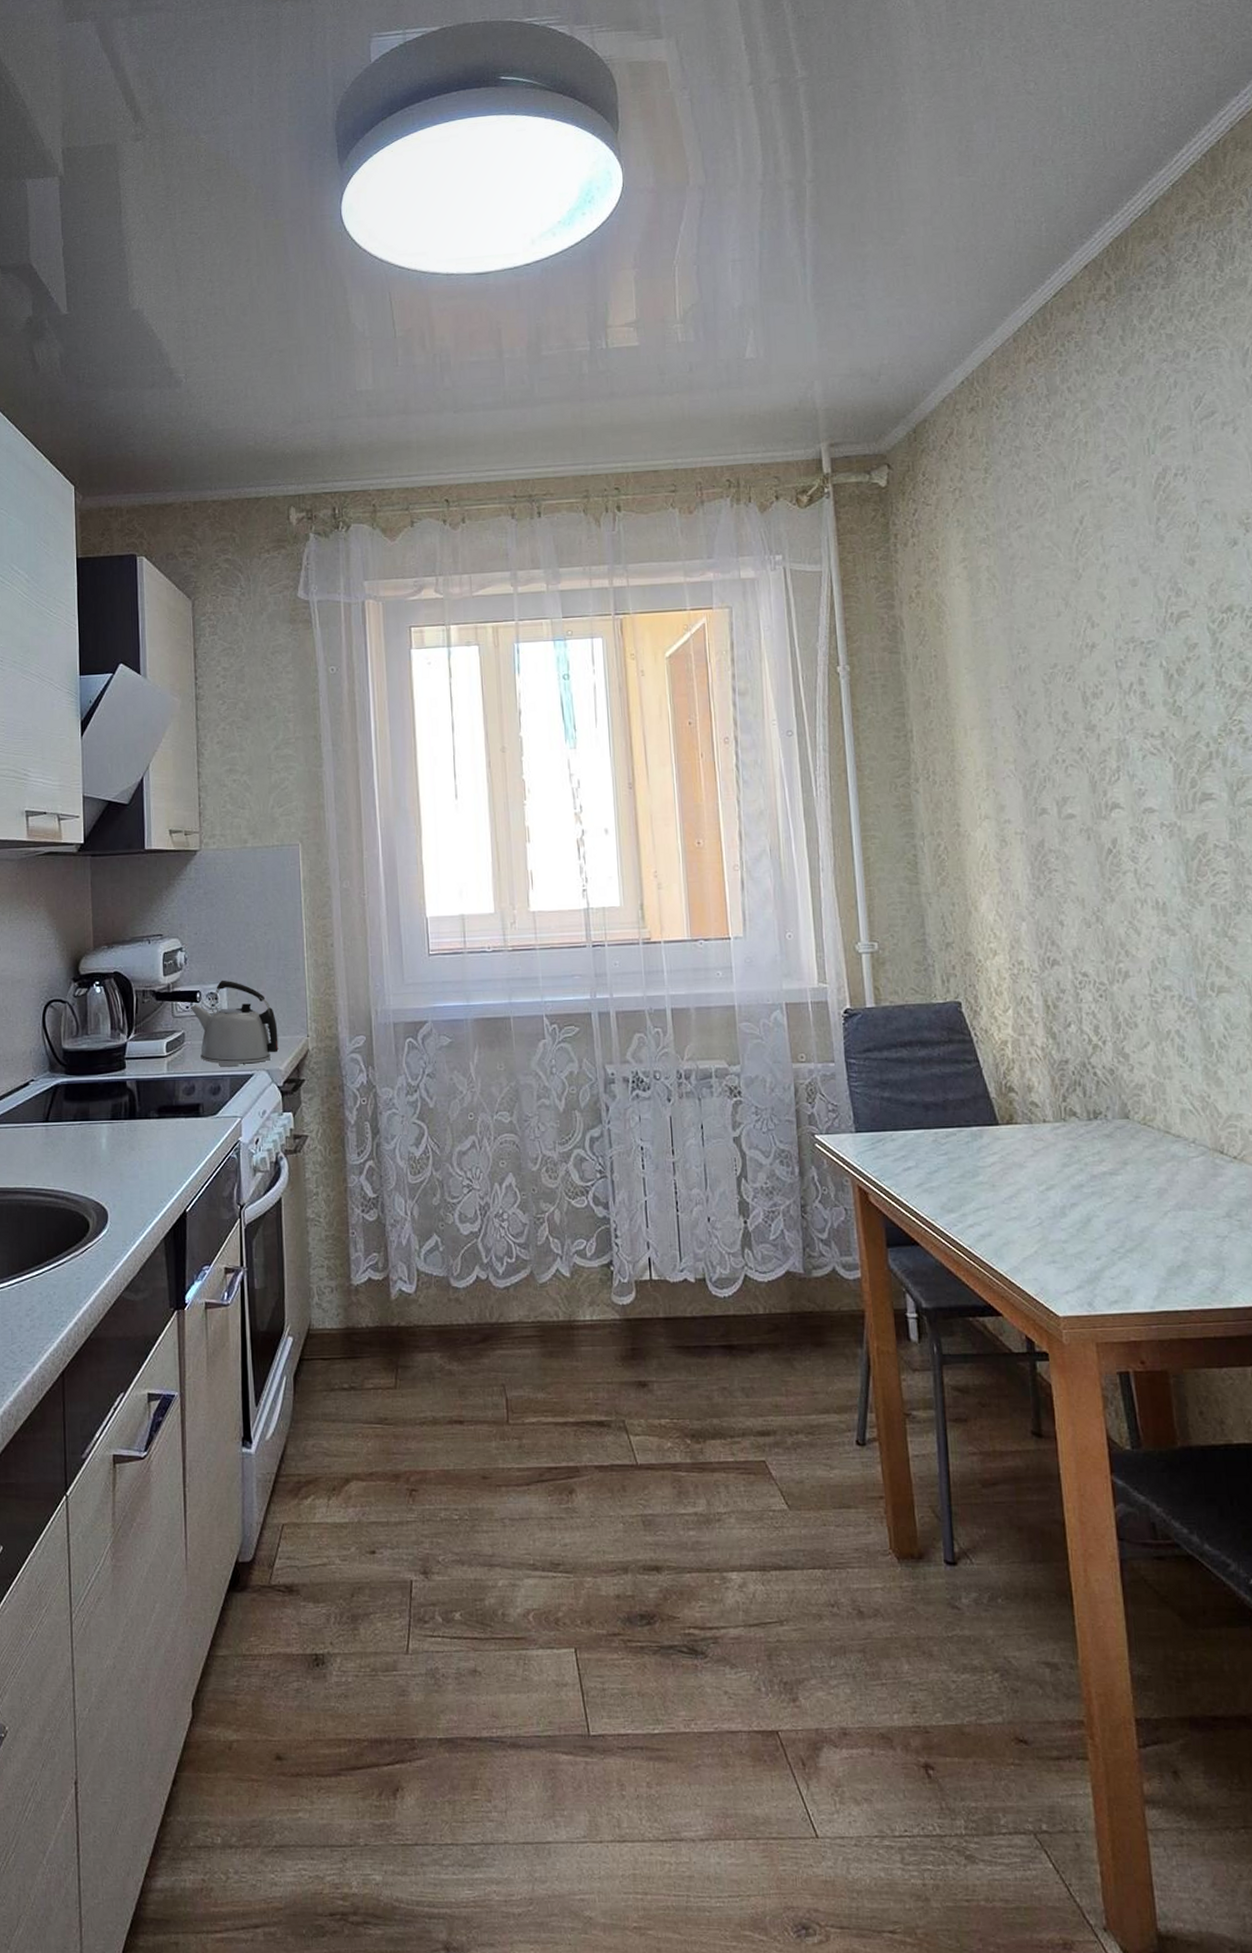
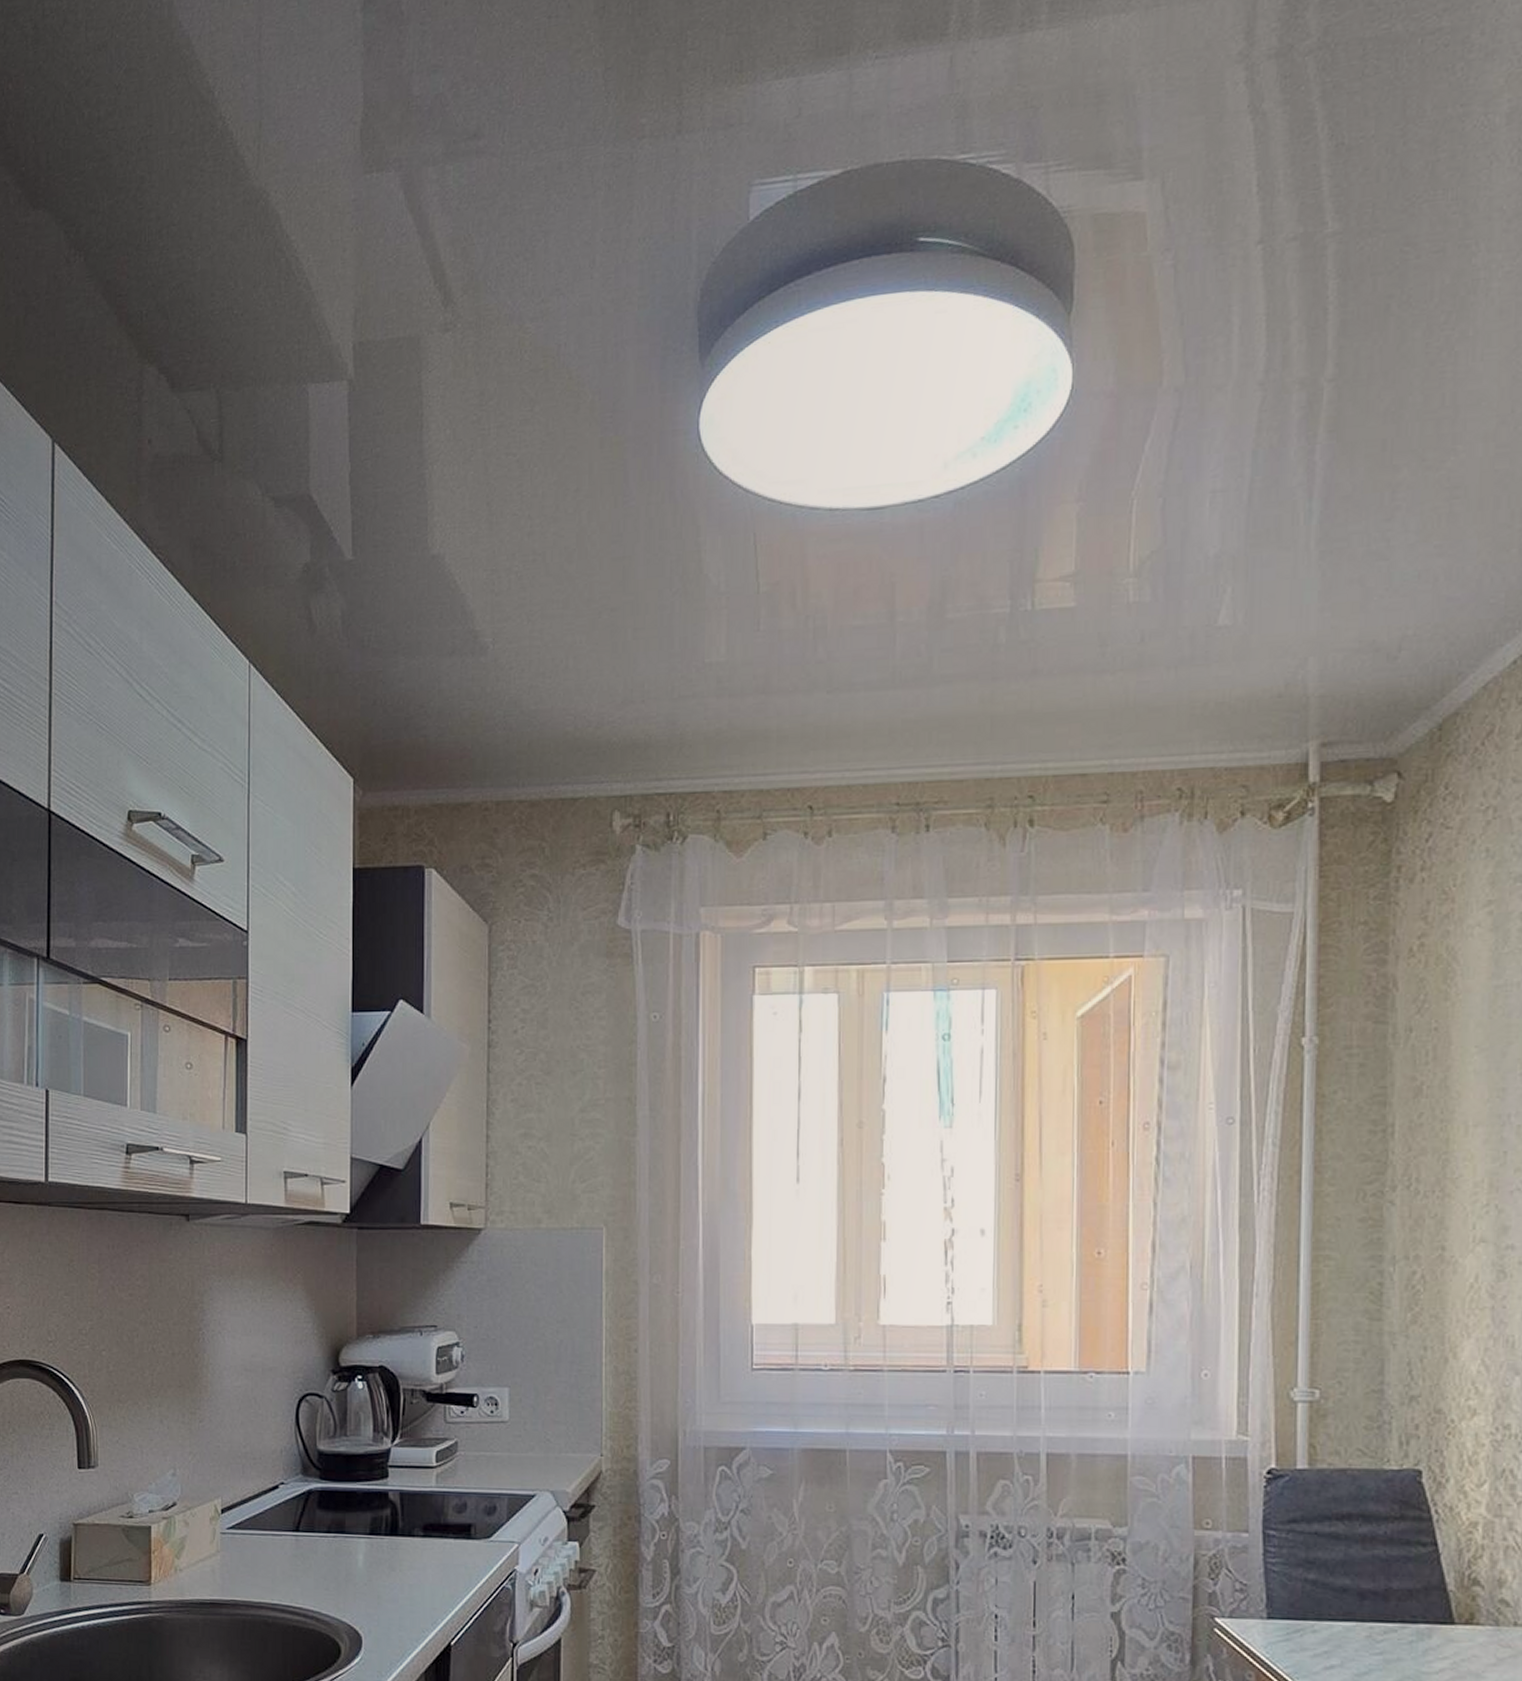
kettle: present [189,980,279,1067] -> none [464,1383,567,1485]

